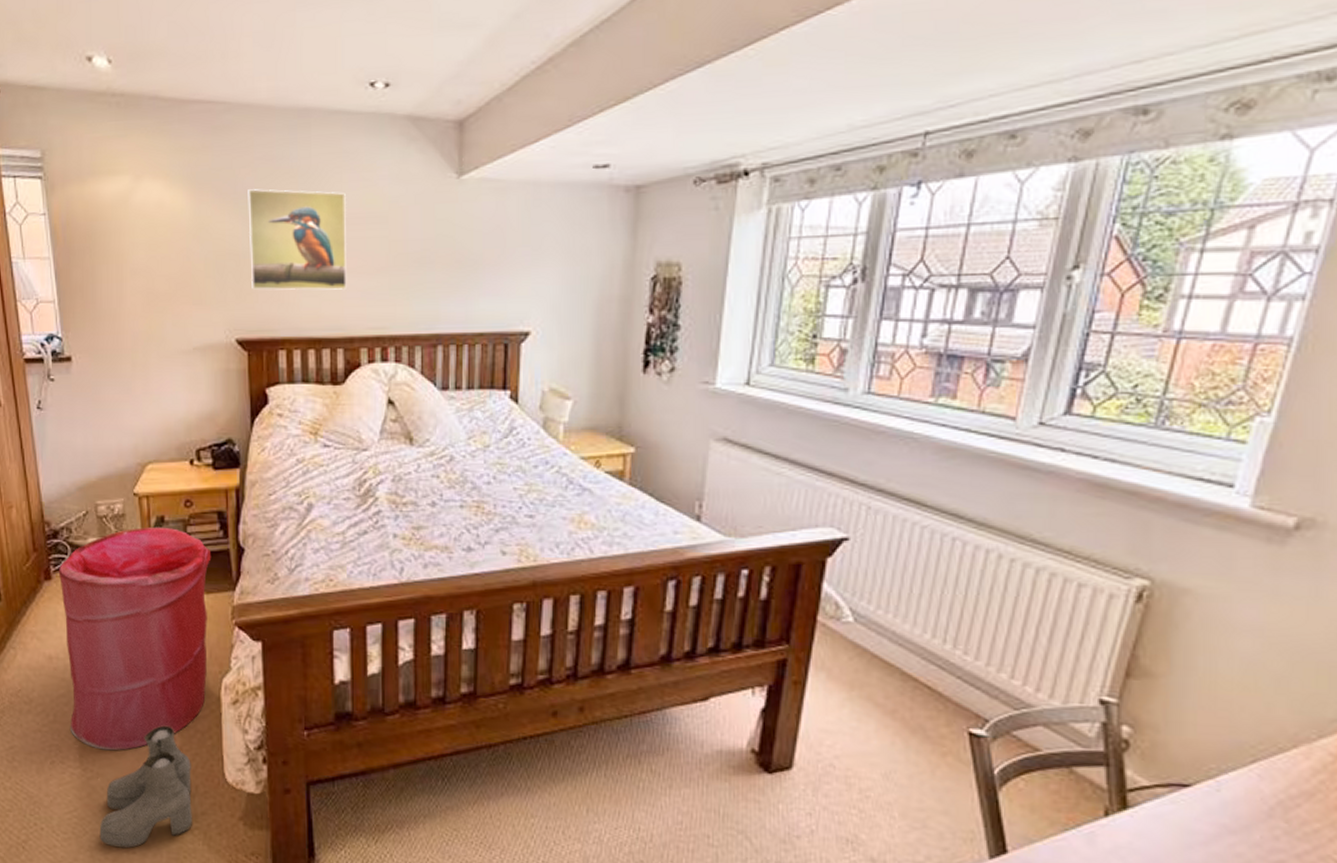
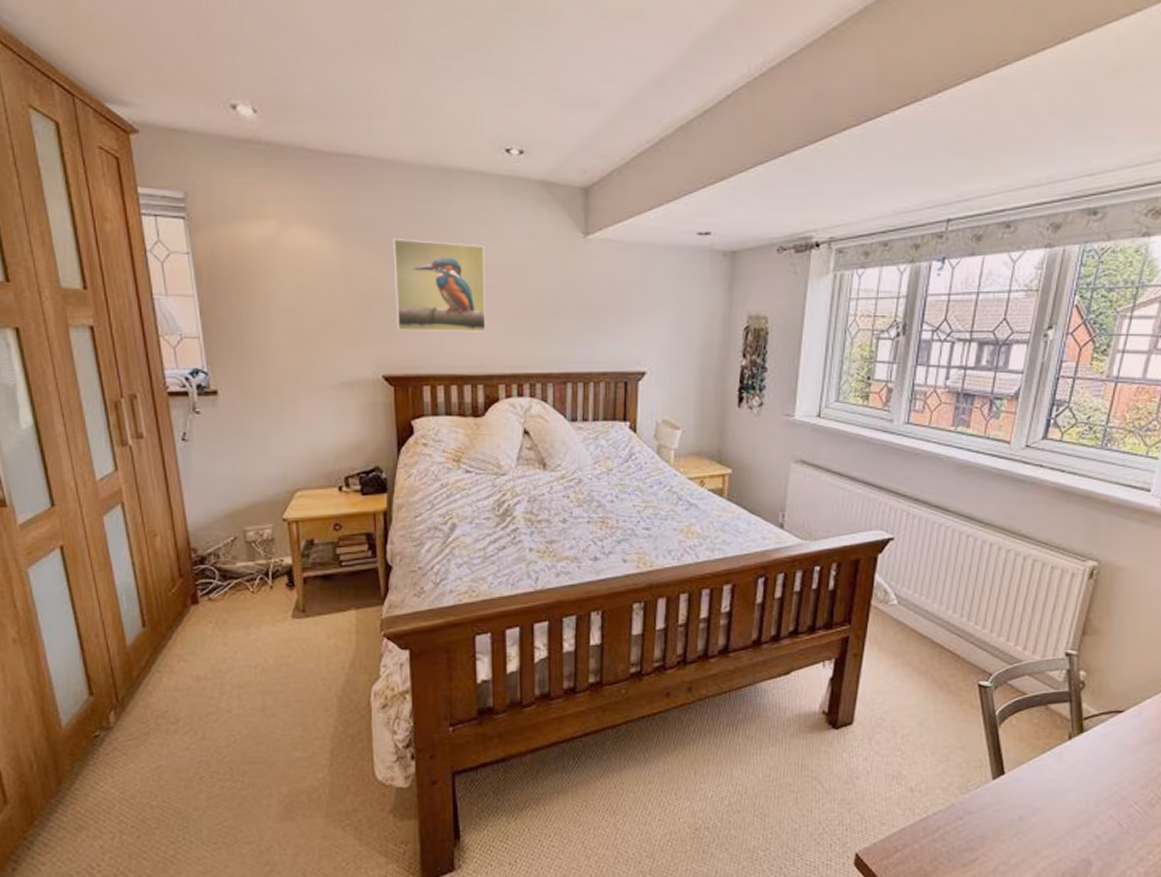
laundry hamper: present [58,527,212,751] -> none [206,549,361,761]
boots: present [99,725,192,849] -> none [251,733,344,851]

